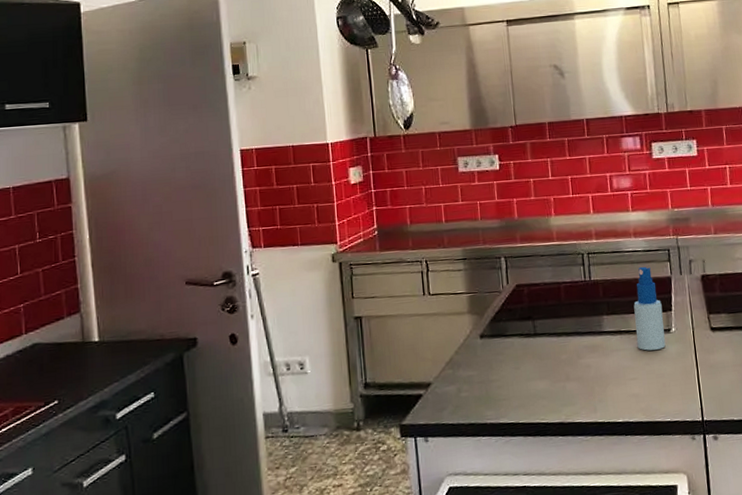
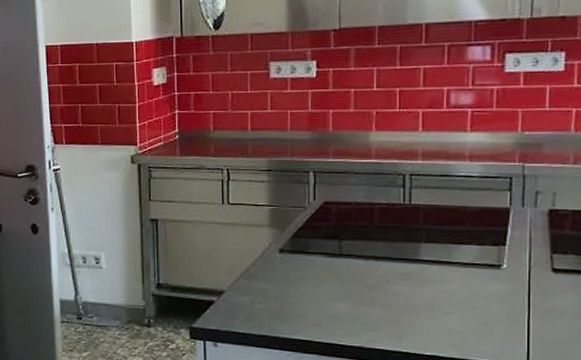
spray bottle: present [634,266,666,351] -> none [458,194,494,285]

